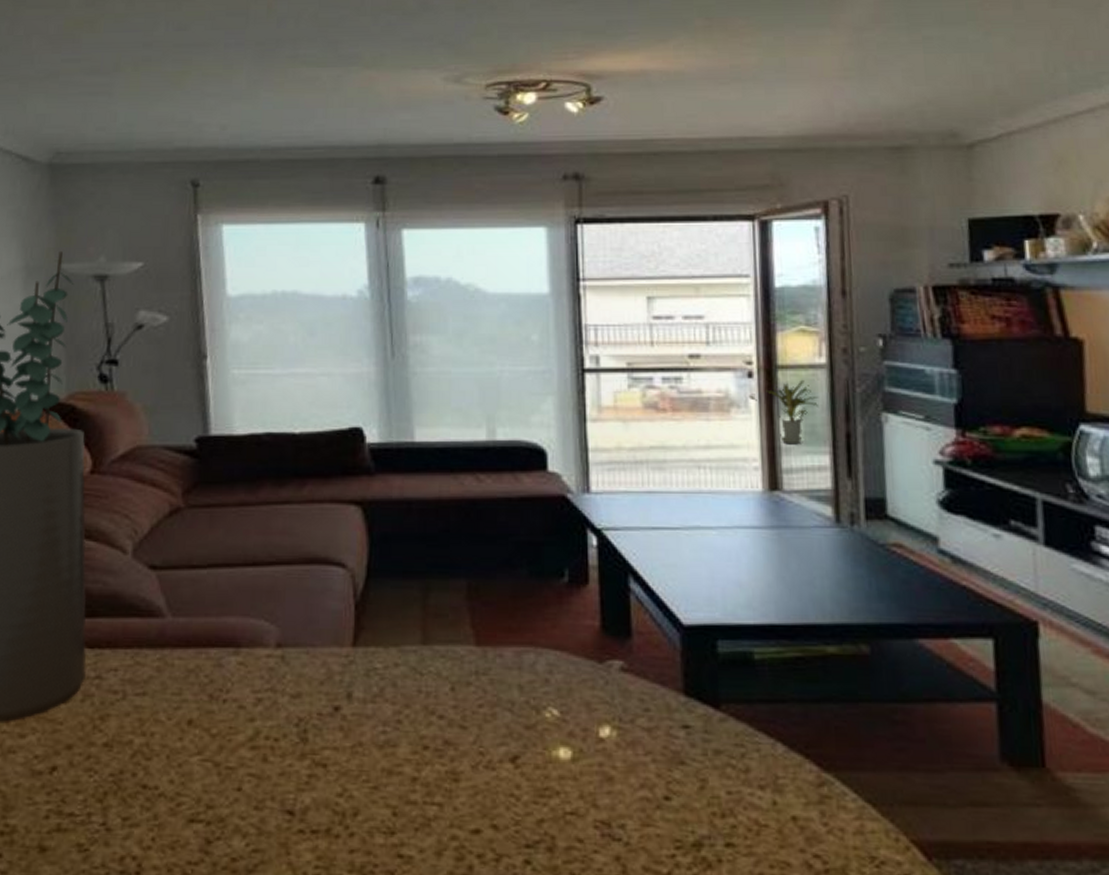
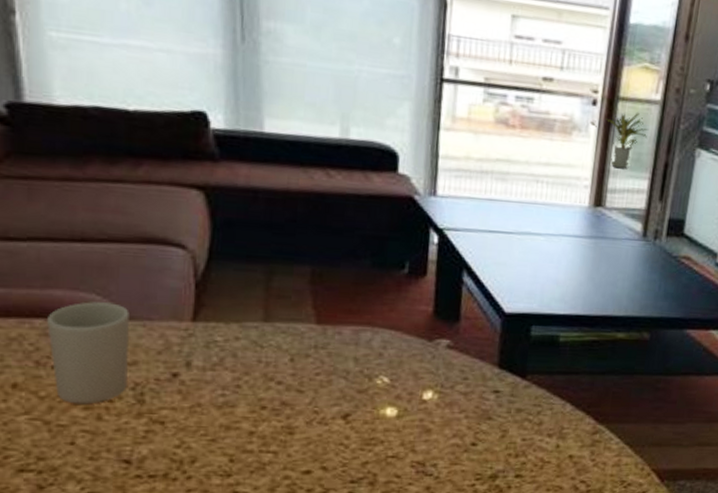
mug: none [221,628,294,744] -> present [47,302,129,405]

